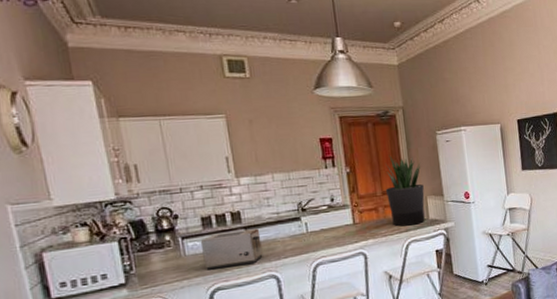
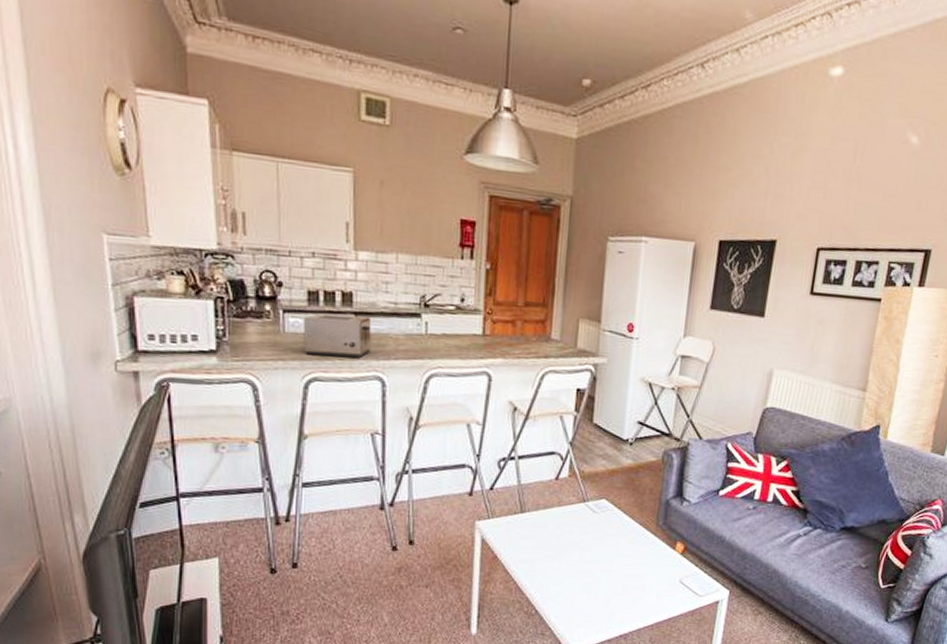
planter: present [385,154,425,227] -> none [529,255,581,352]

